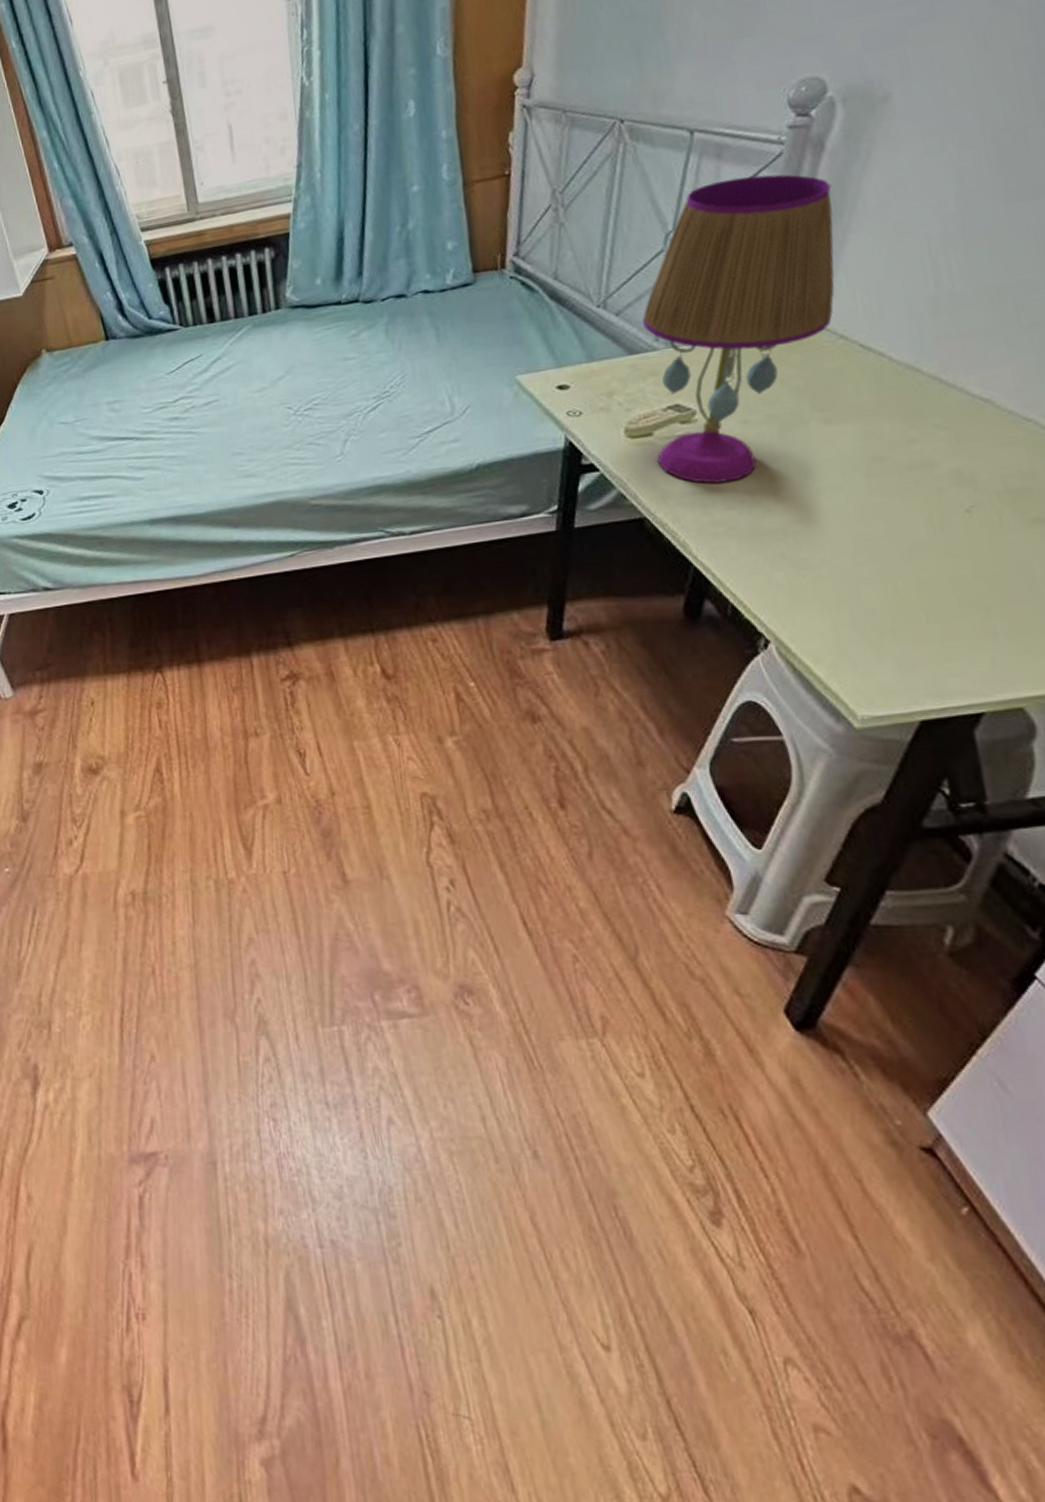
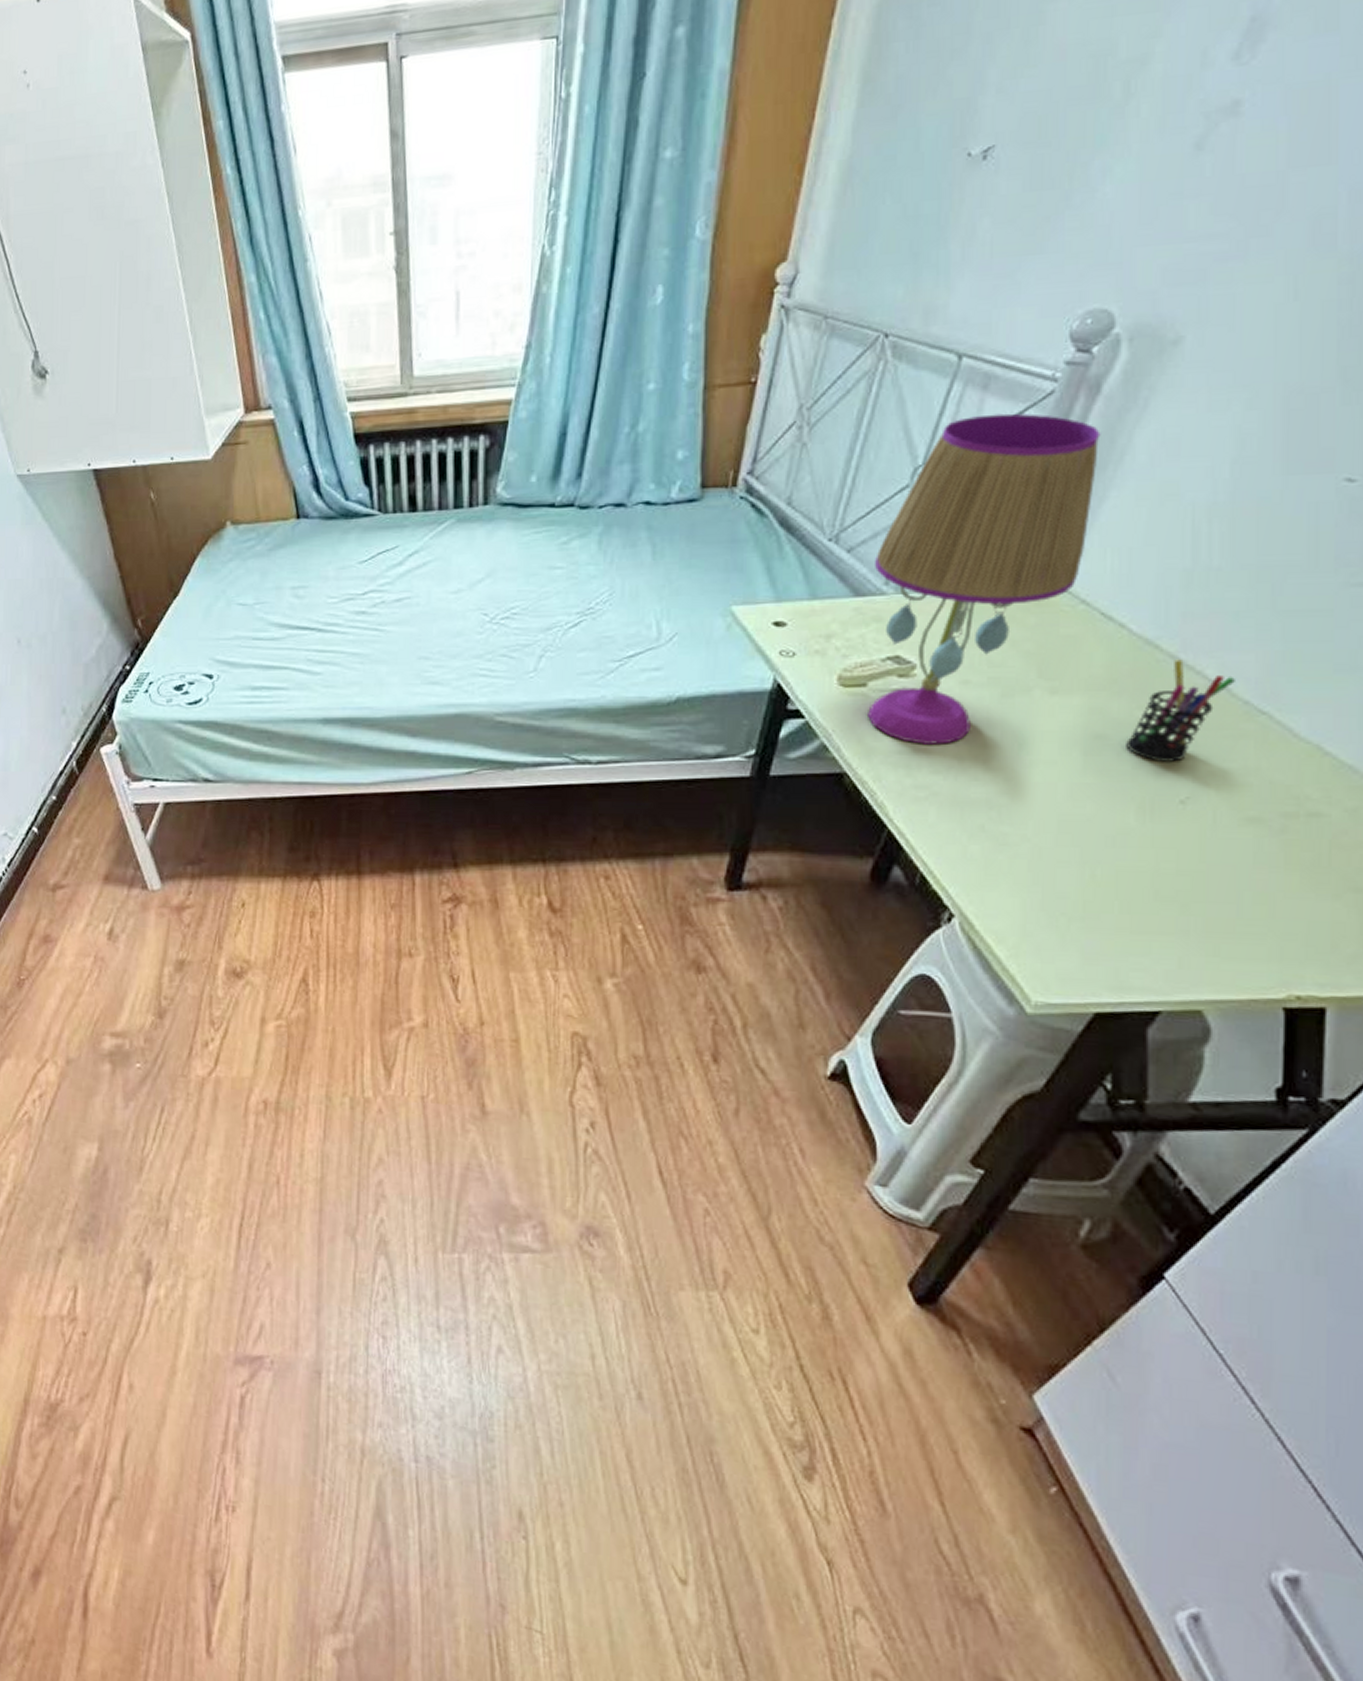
pen holder: none [904,379,997,476] -> present [1126,659,1235,762]

